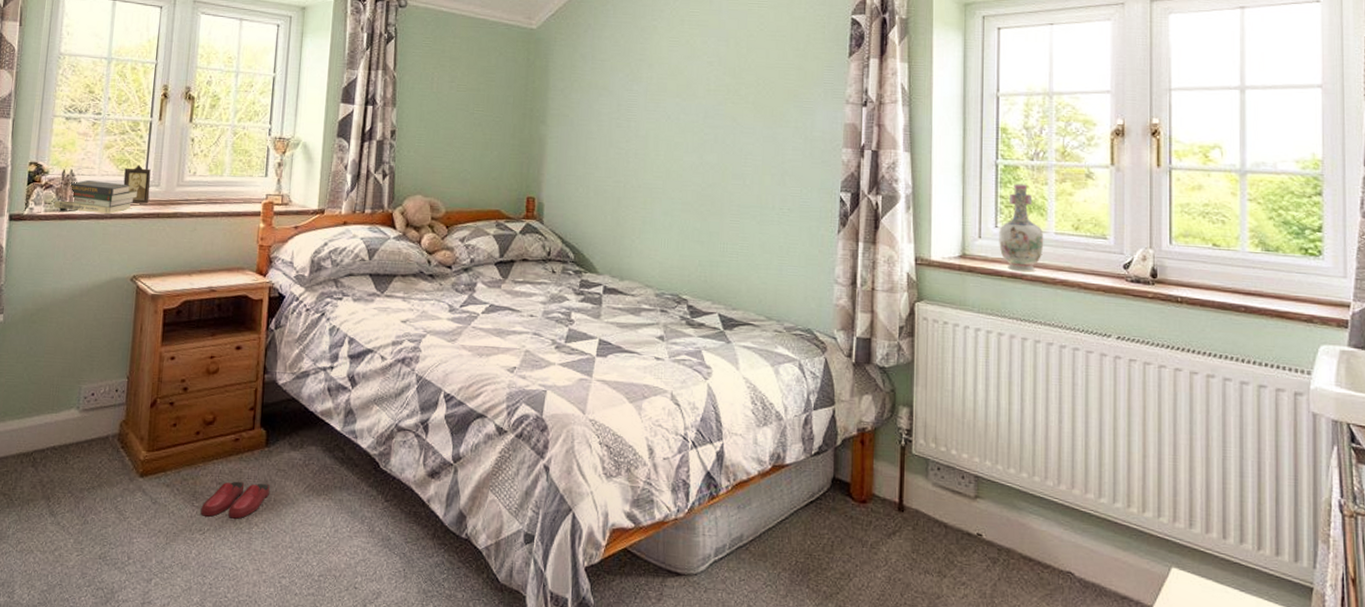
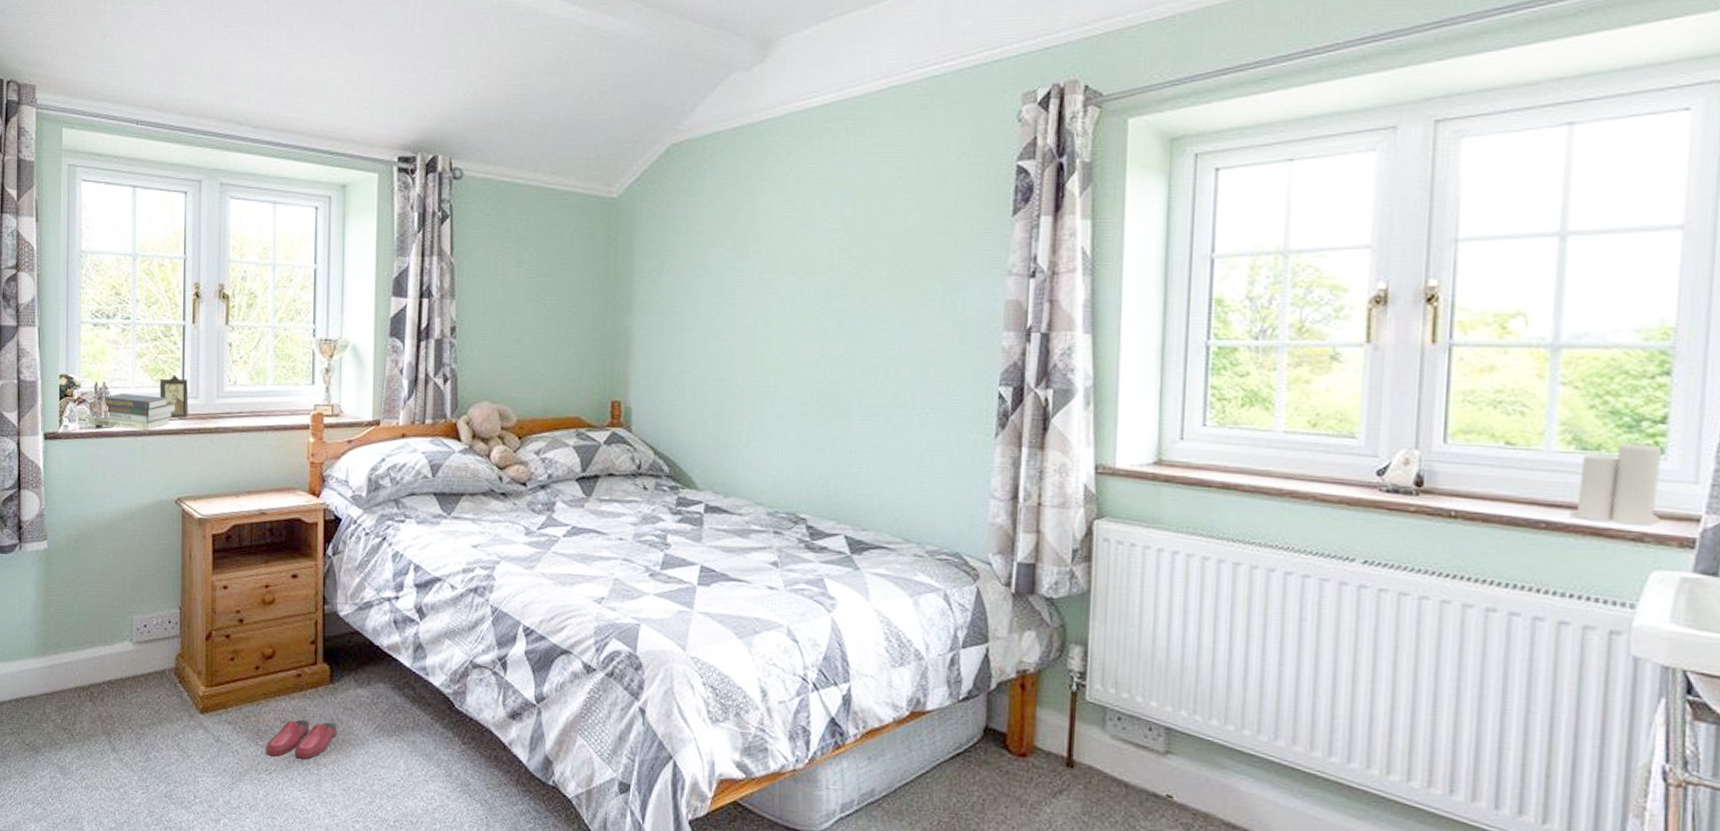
vase: present [999,184,1044,272] -> none [1207,370,1269,481]
candle: none [1261,245,1323,311] -> present [1570,441,1663,527]

